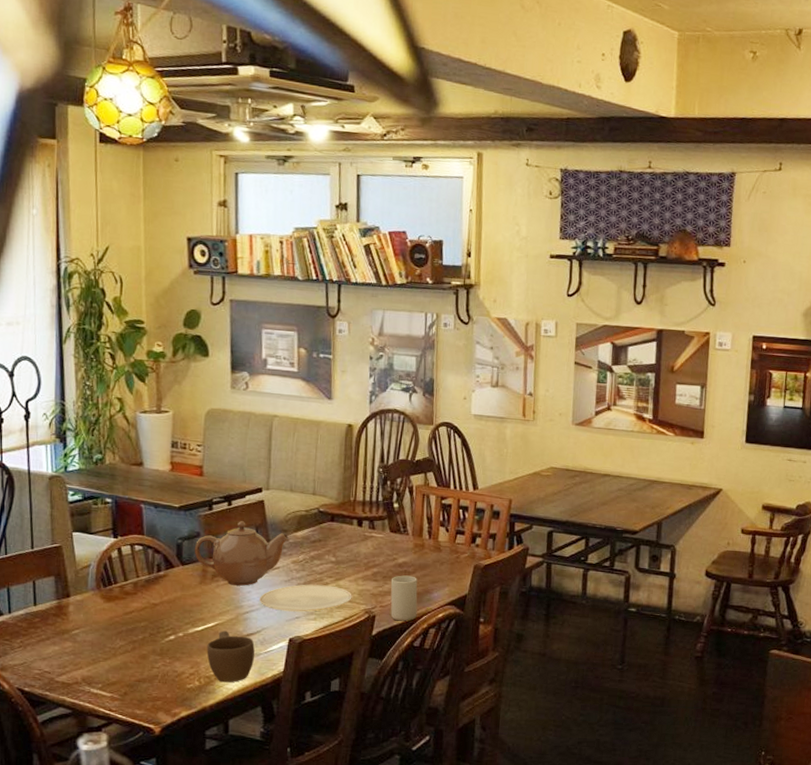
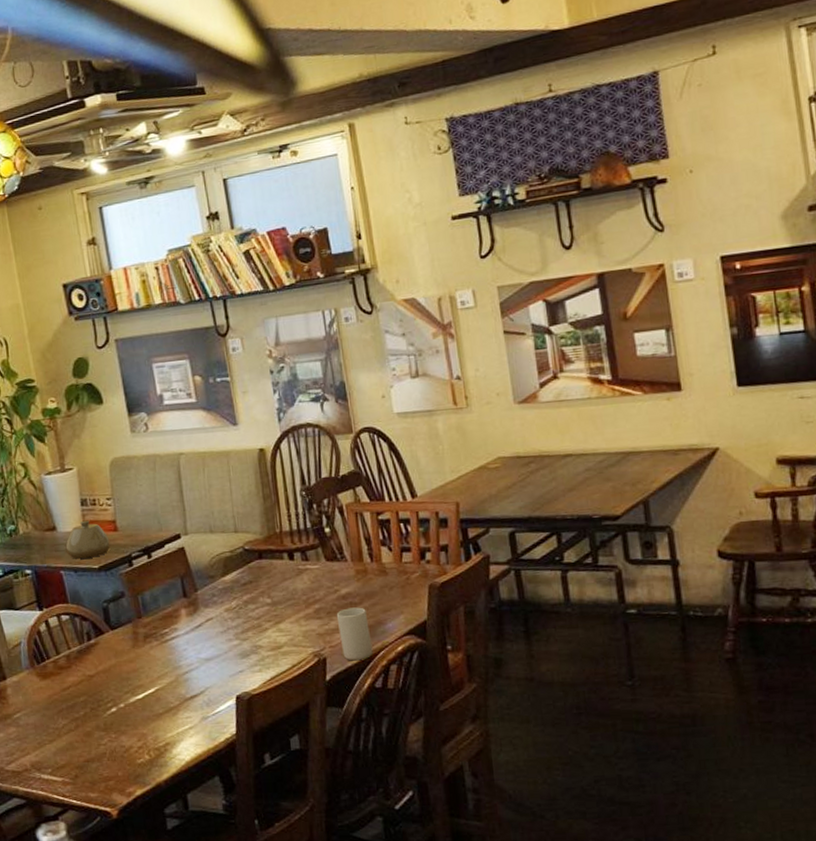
sugar bowl: none [149,461,194,497] -> present [65,520,110,559]
teapot: present [194,521,290,586] -> none [120,573,218,645]
cup: present [206,630,255,682] -> none [151,695,203,752]
plate: present [260,584,352,612] -> none [197,630,297,666]

